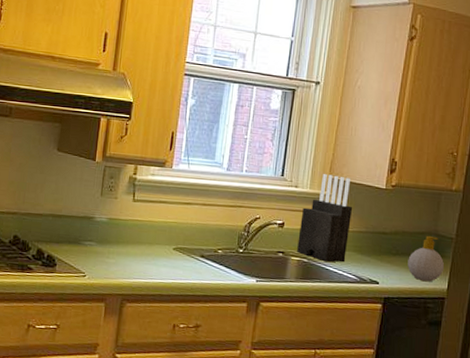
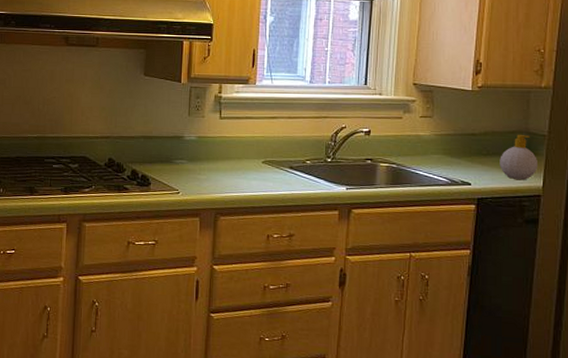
knife block: present [297,174,353,263] -> none [385,80,440,167]

